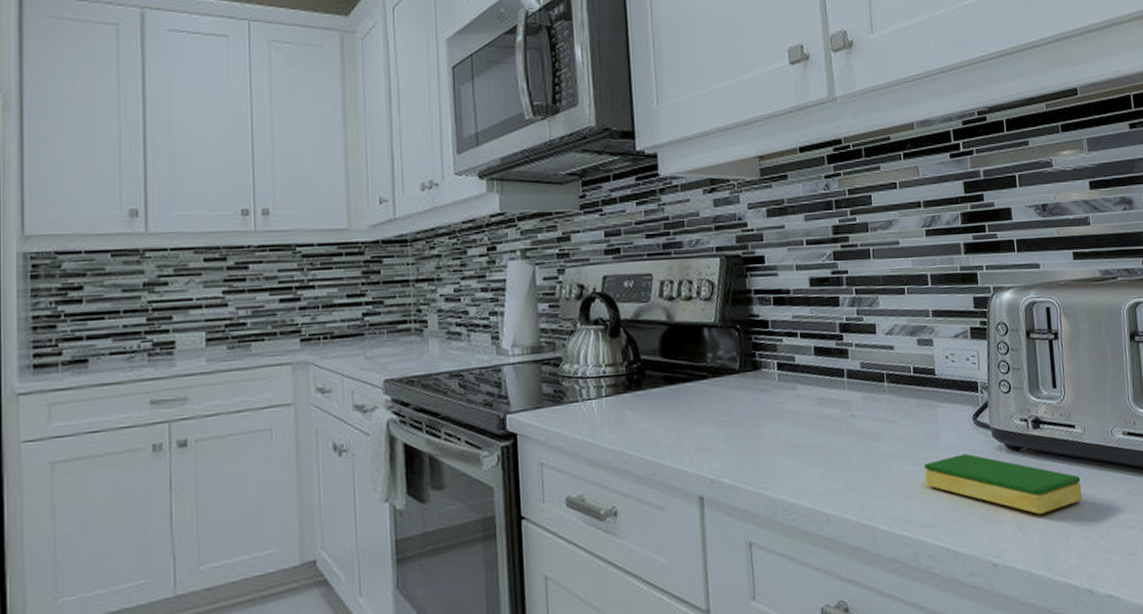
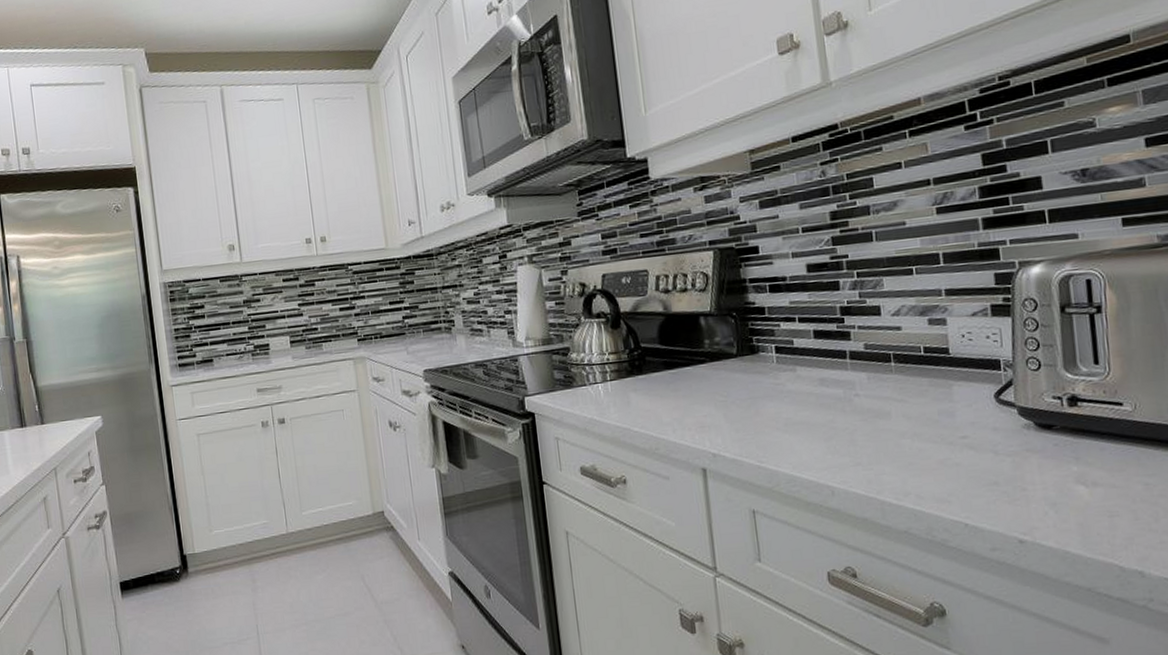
dish sponge: present [924,454,1083,514] -> none [938,432,1132,493]

